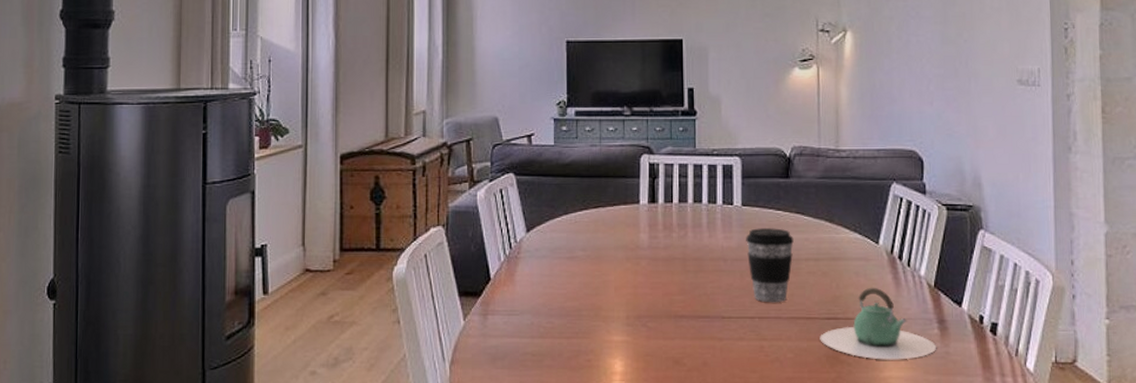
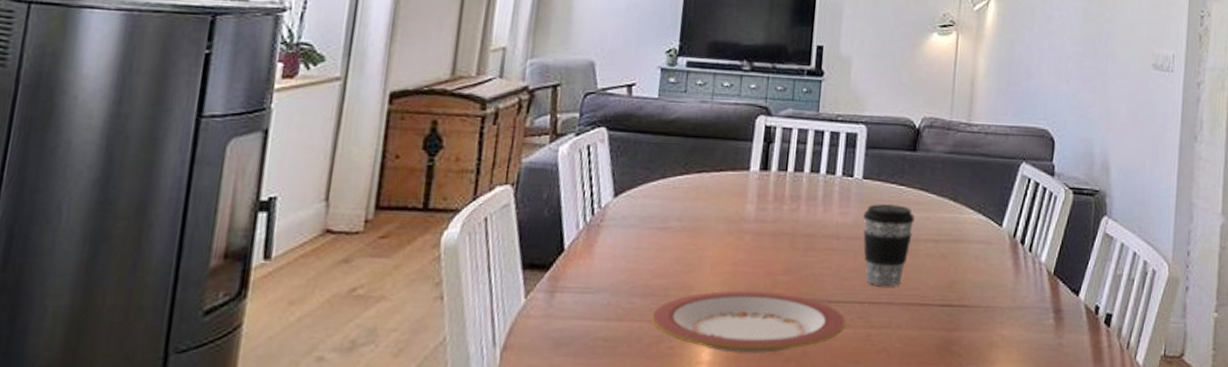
plate: none [568,309,740,365] -> present [650,290,847,354]
teapot: present [820,287,937,360] -> none [931,272,1051,352]

